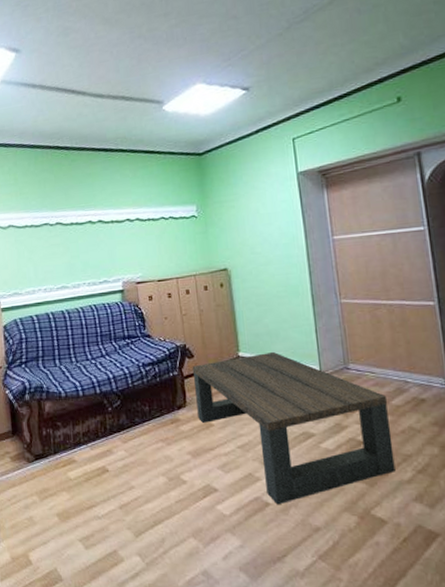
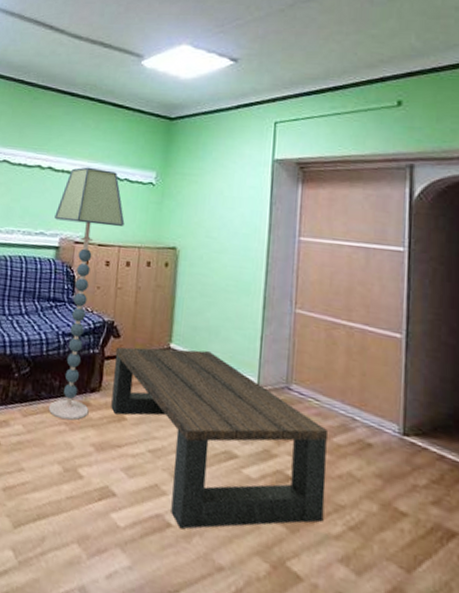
floor lamp: none [113,212,180,438] -> present [48,167,125,421]

